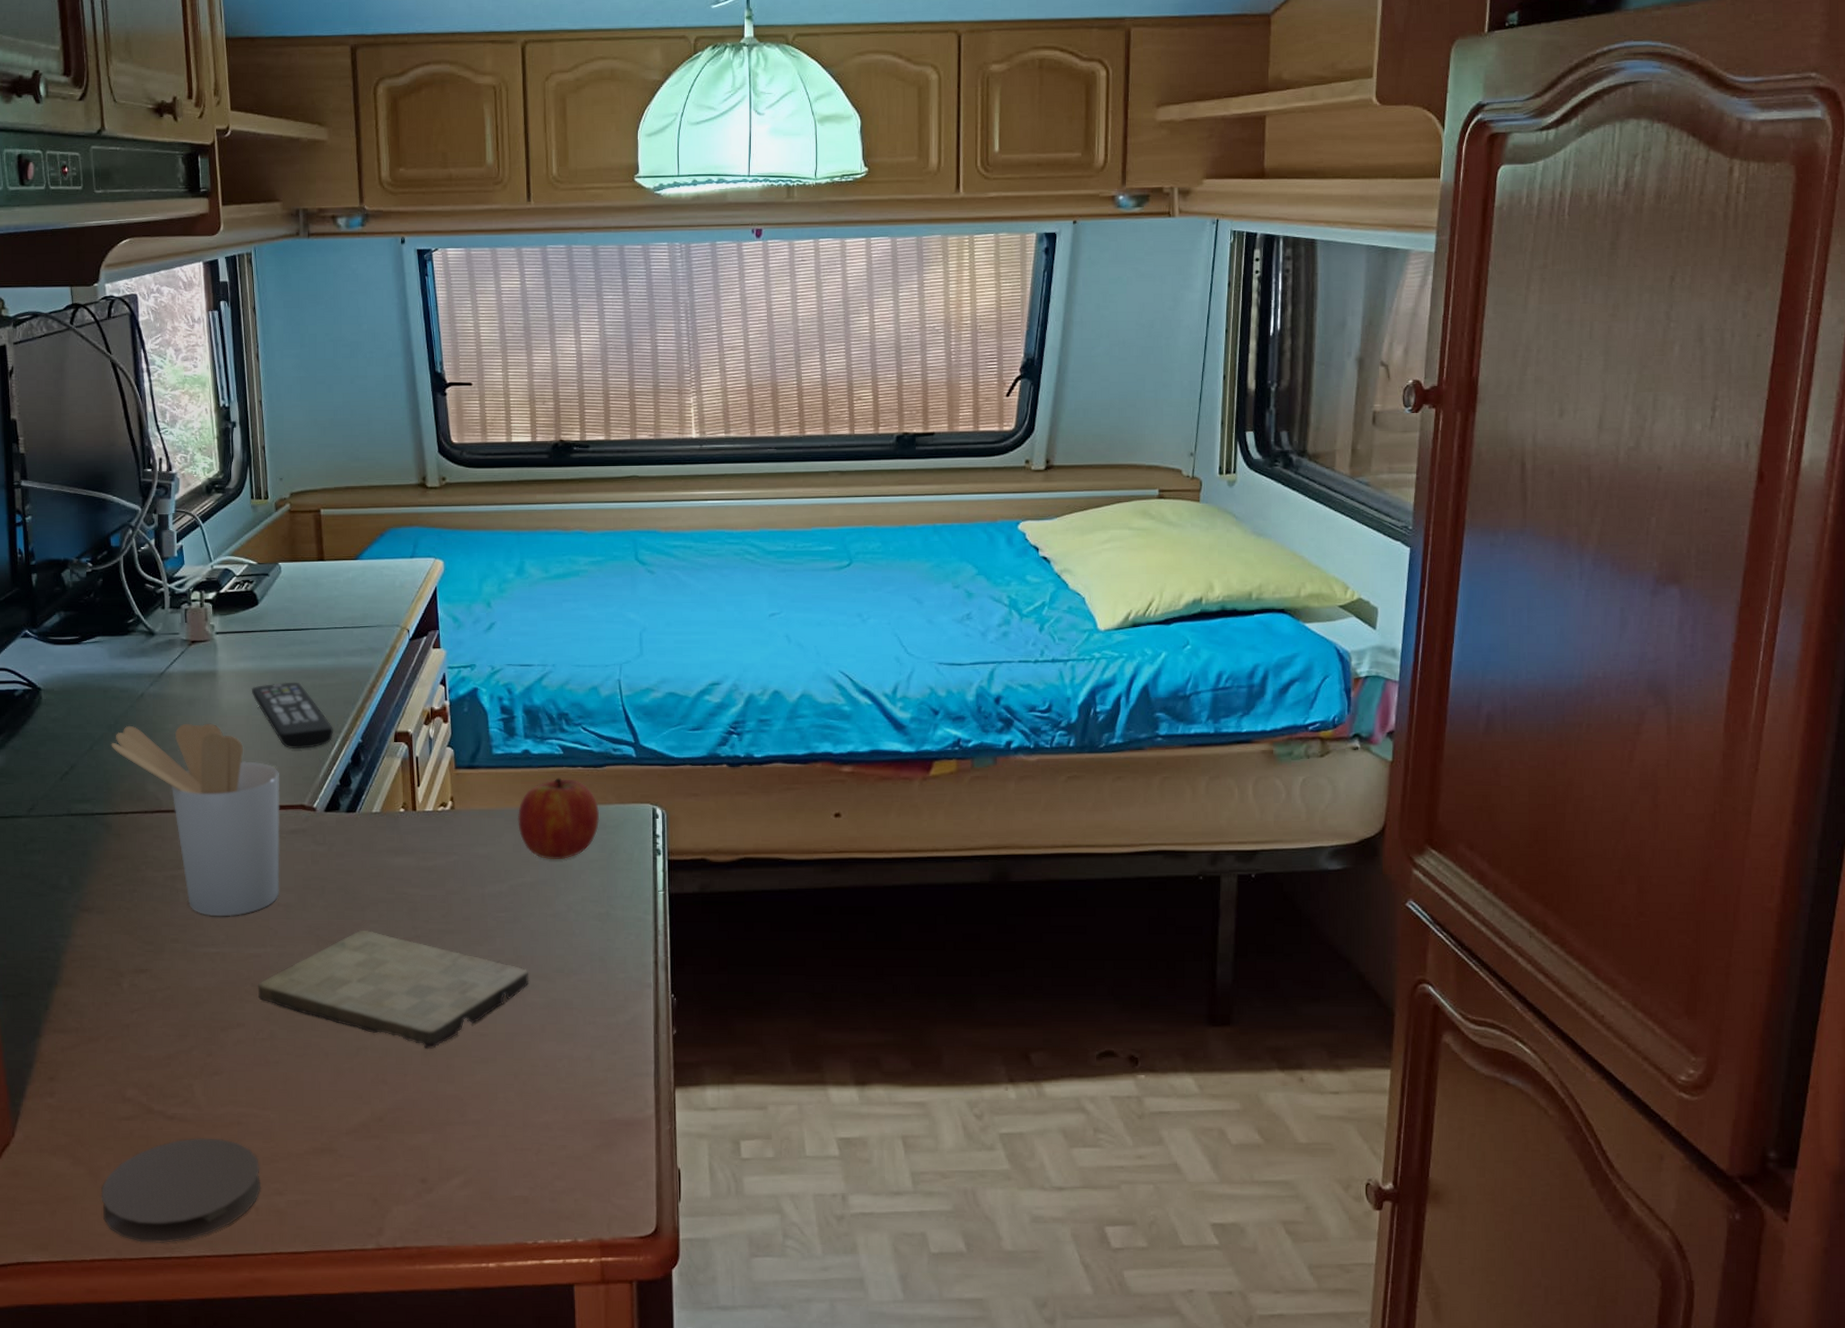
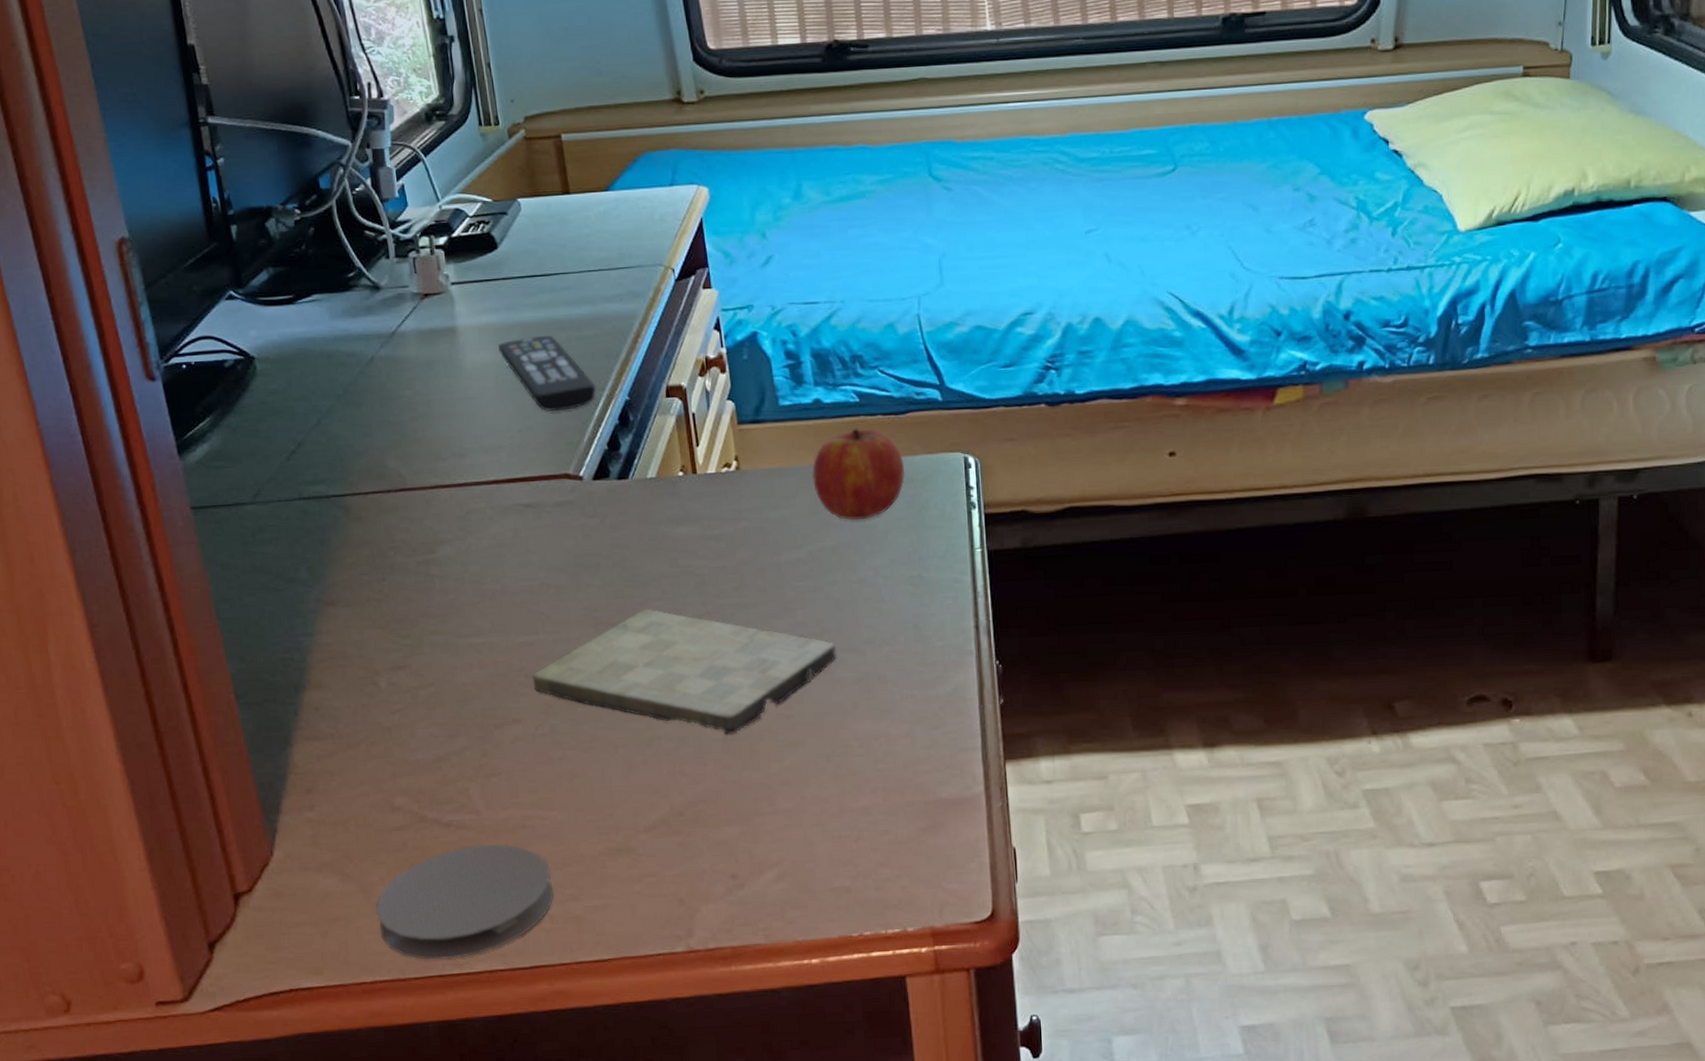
utensil holder: present [111,723,280,917] -> none [341,387,549,603]

